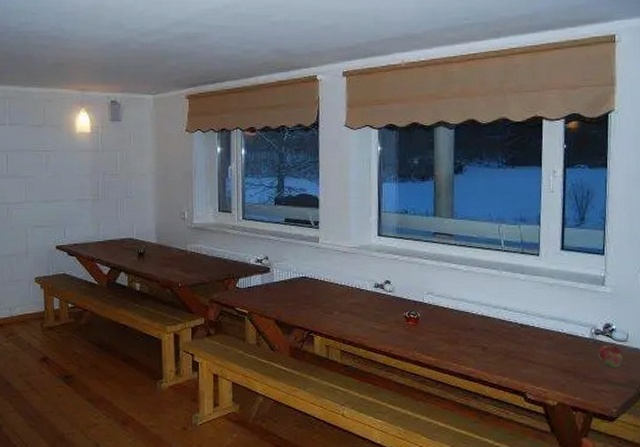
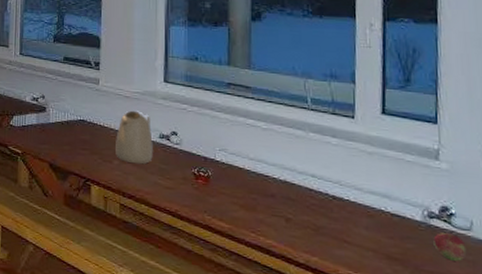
kettle: none [335,264,369,313] -> present [116,110,153,164]

